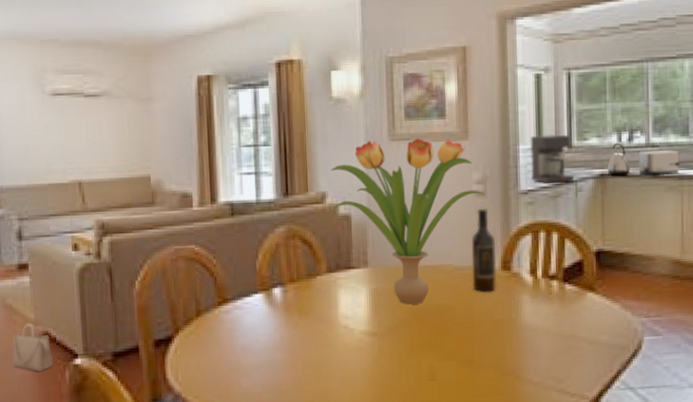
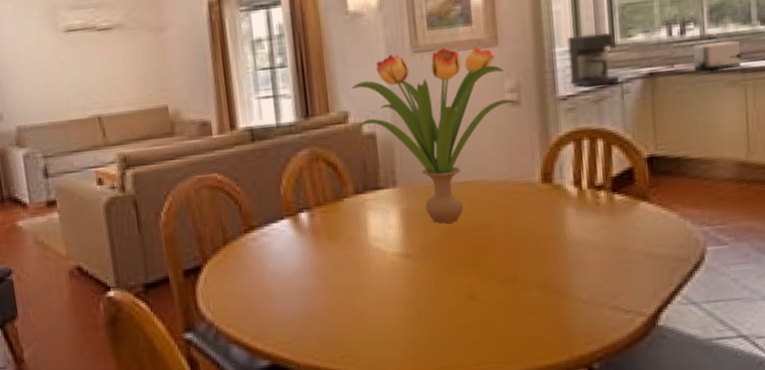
handbag: present [11,322,53,372] -> none [47,257,87,305]
wine bottle: present [471,208,497,293] -> none [507,118,538,207]
kettle: present [607,142,630,176] -> none [656,37,684,74]

